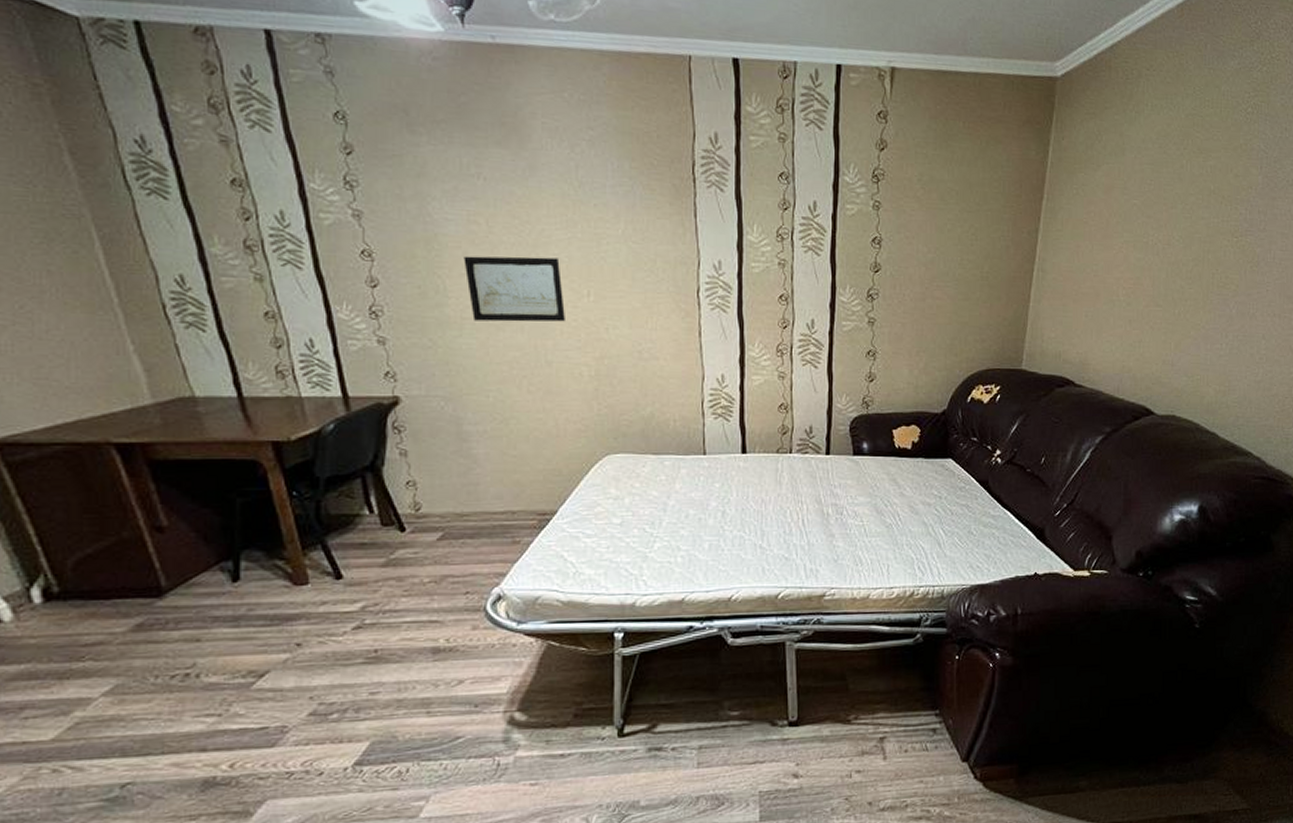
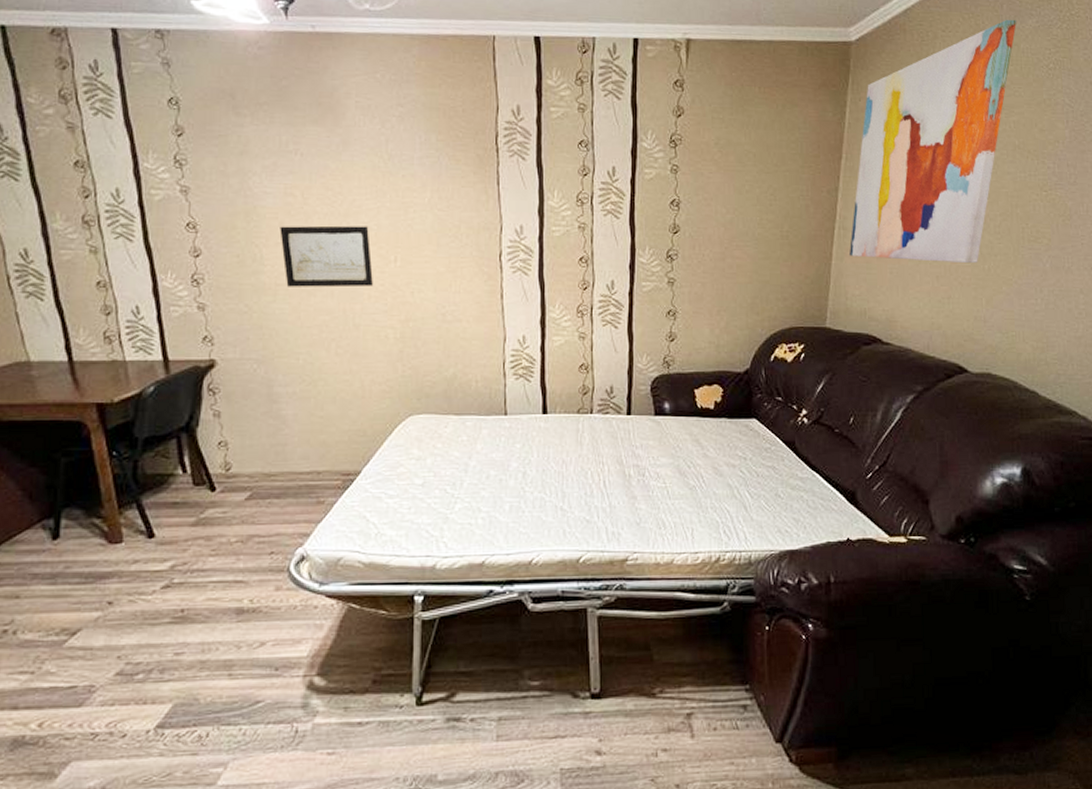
wall art: none [1047,59,1219,308] -> present [850,19,1016,264]

